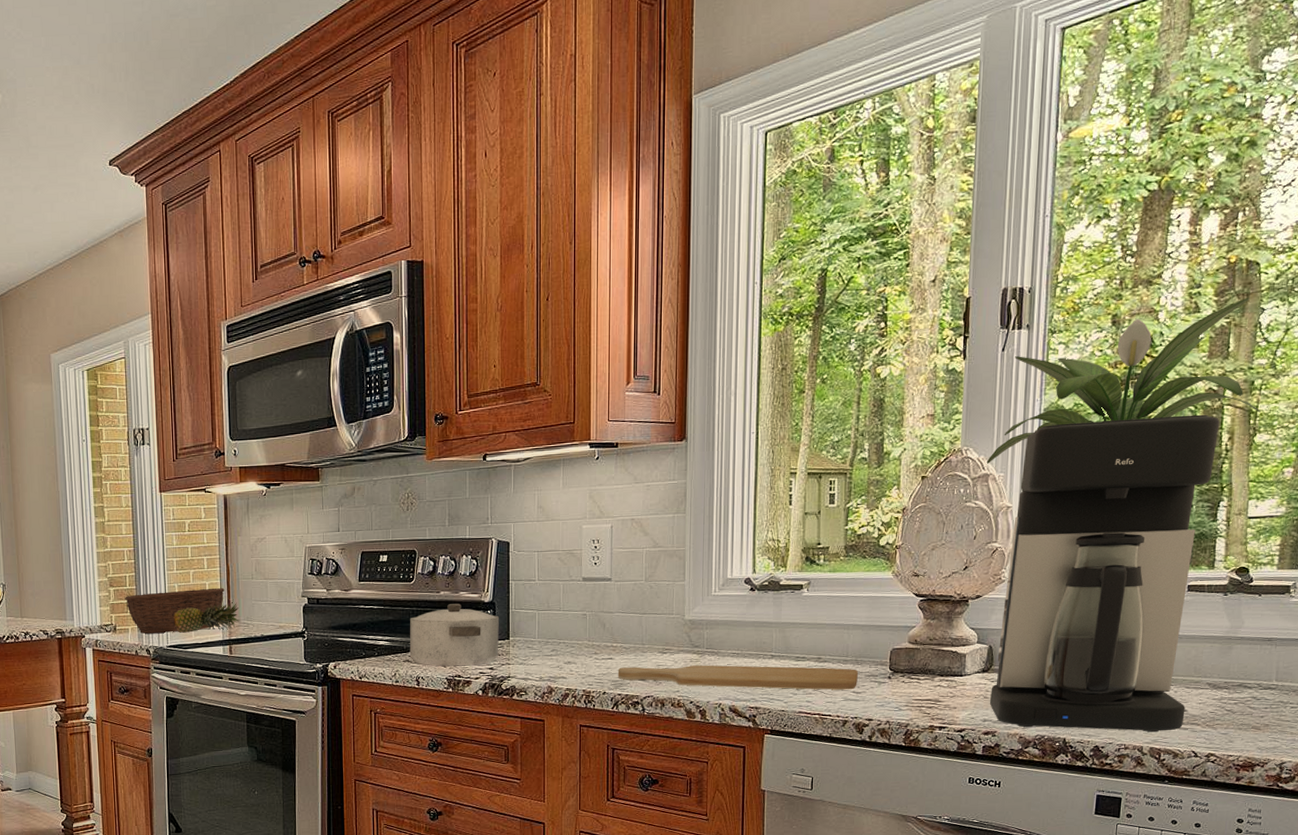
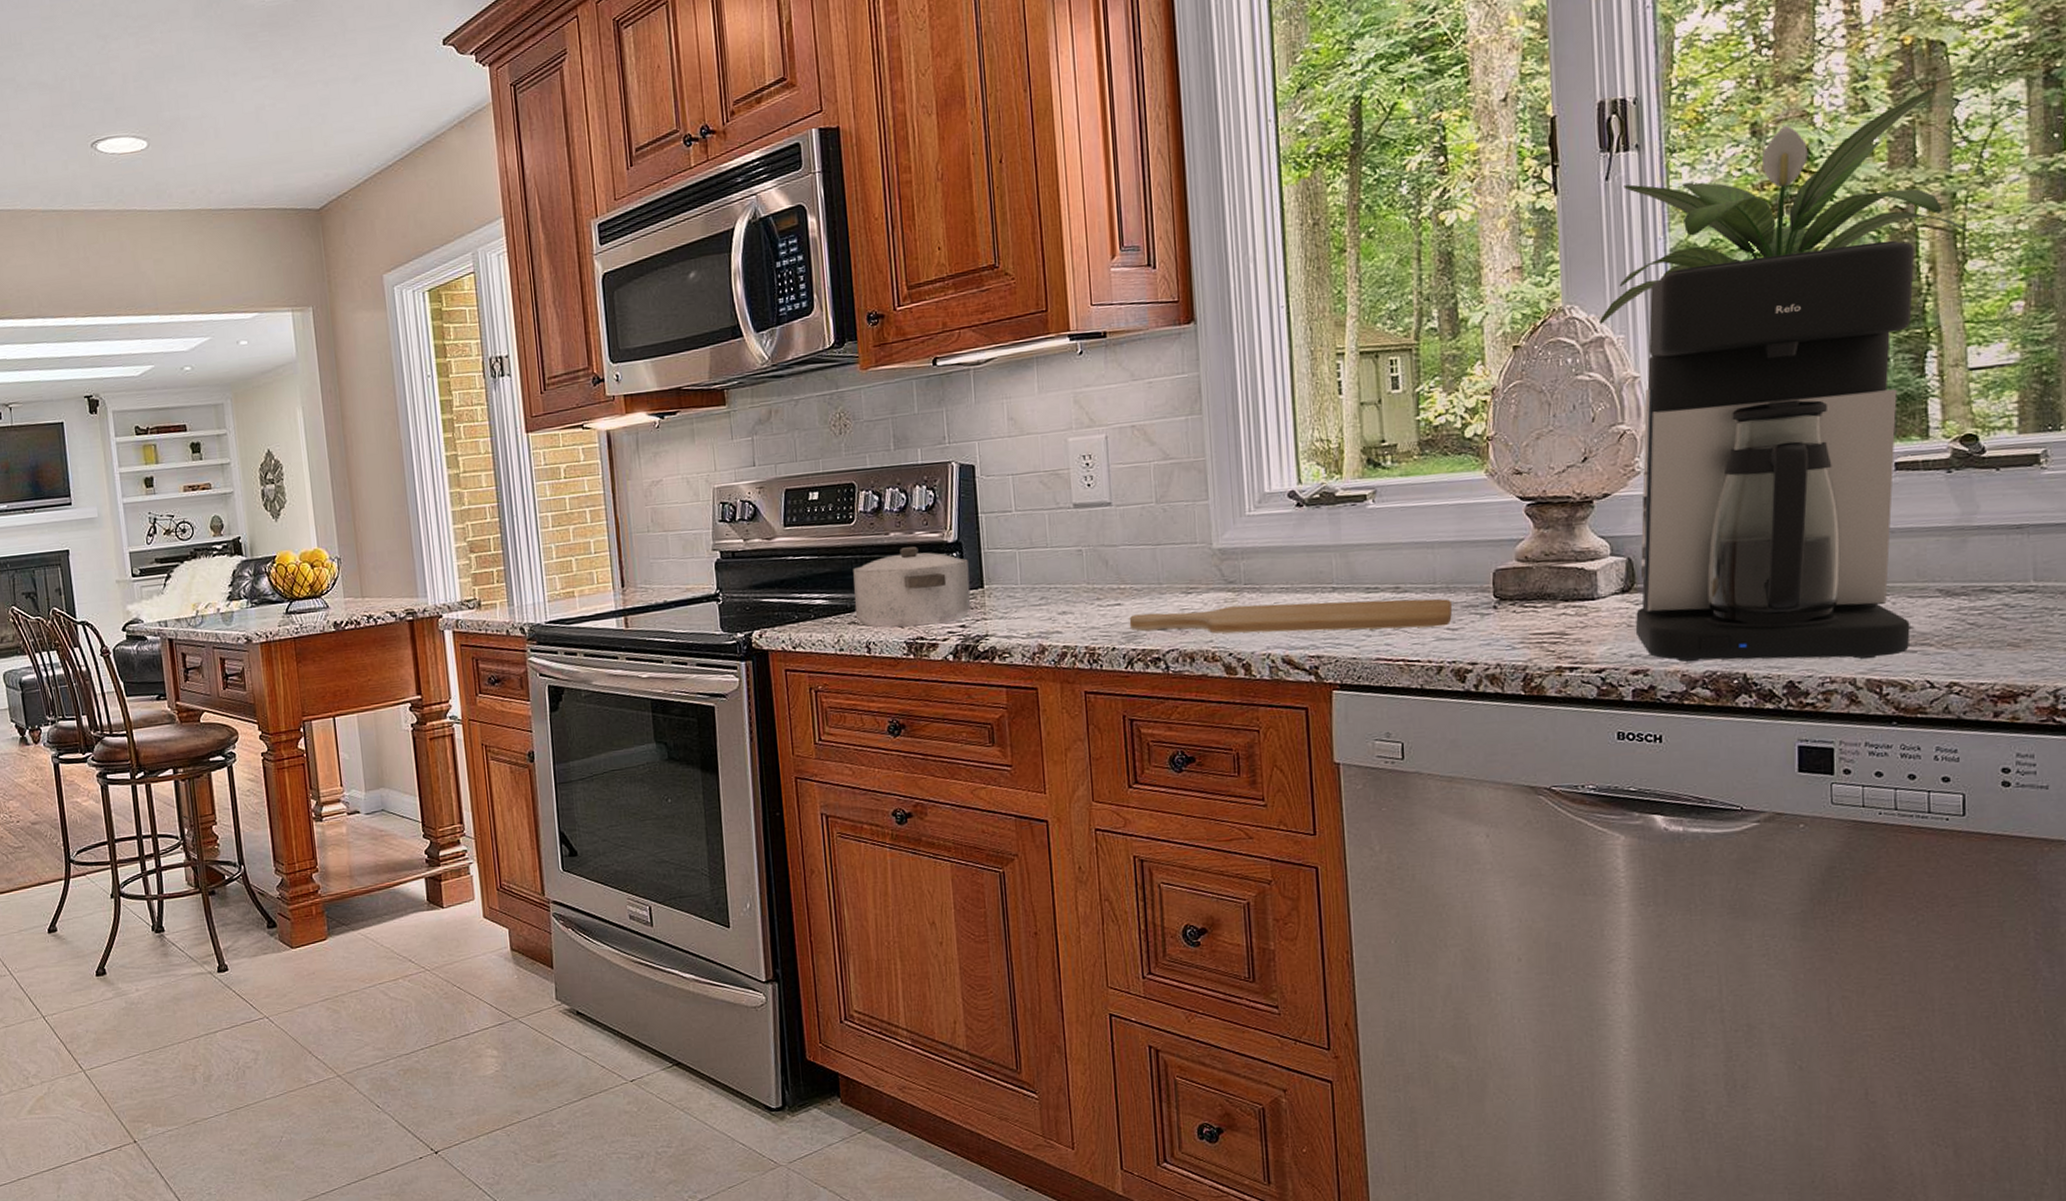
basket: present [124,587,225,634] -> none [489,545,614,609]
fruit: present [172,602,240,633] -> none [550,562,636,605]

